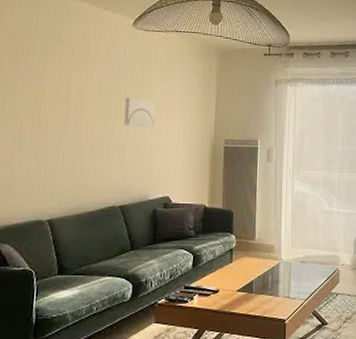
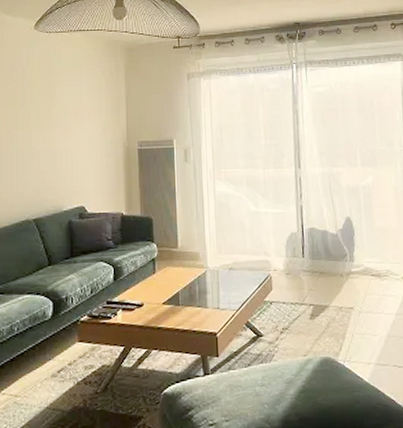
wall art: present [124,97,155,128] -> none [32,104,63,135]

